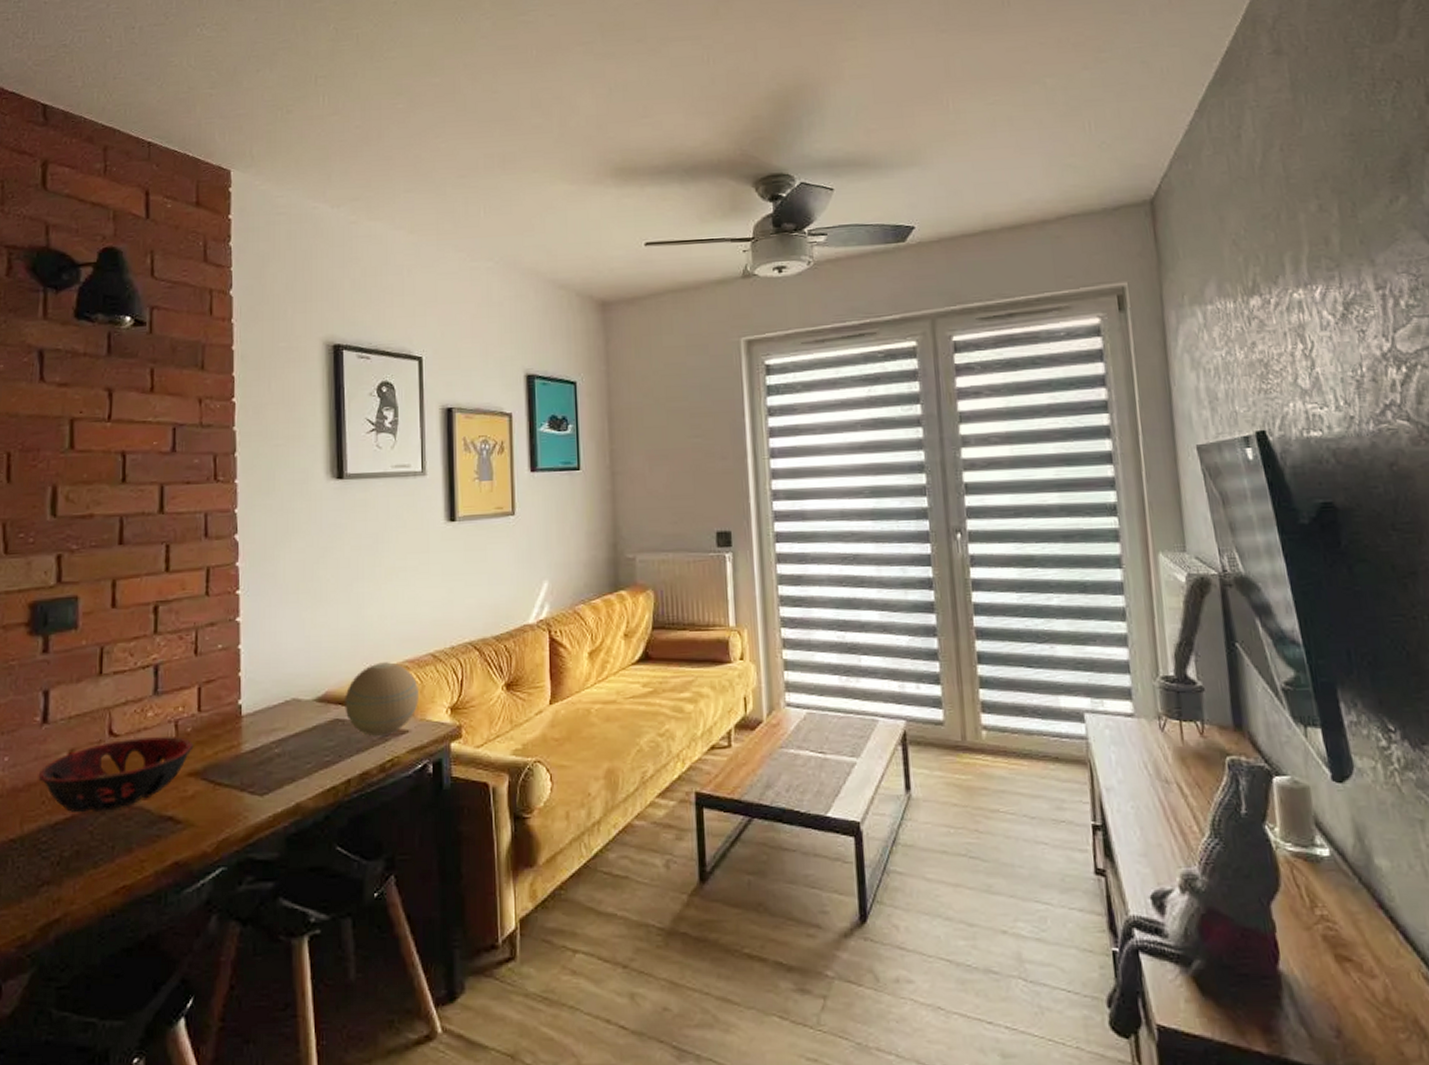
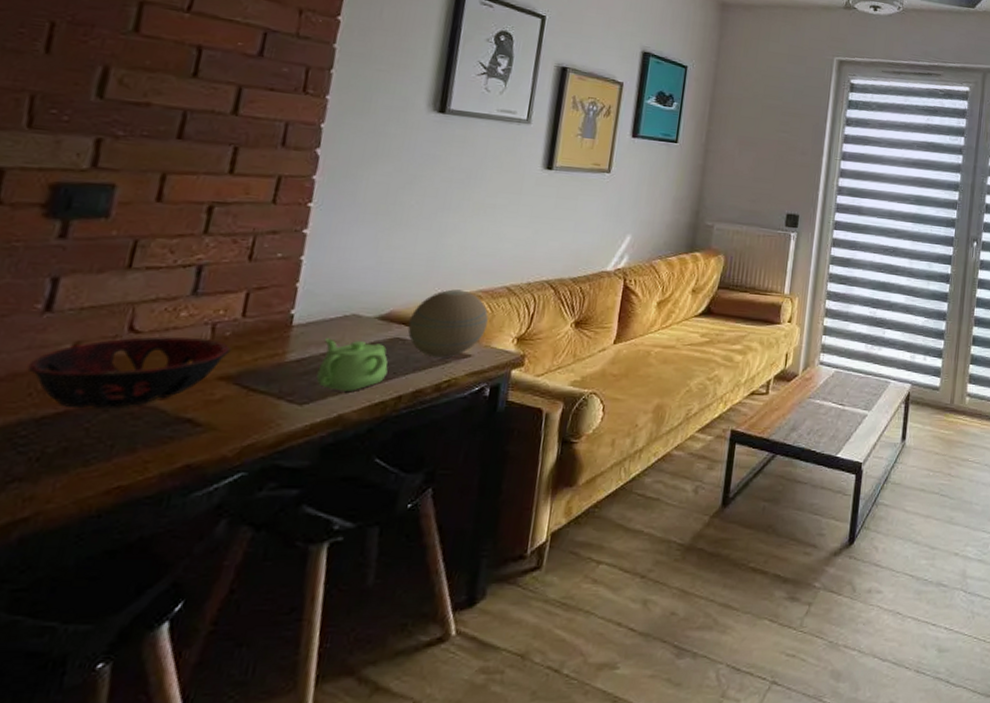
teapot: none [271,725,333,780] -> present [316,338,388,393]

